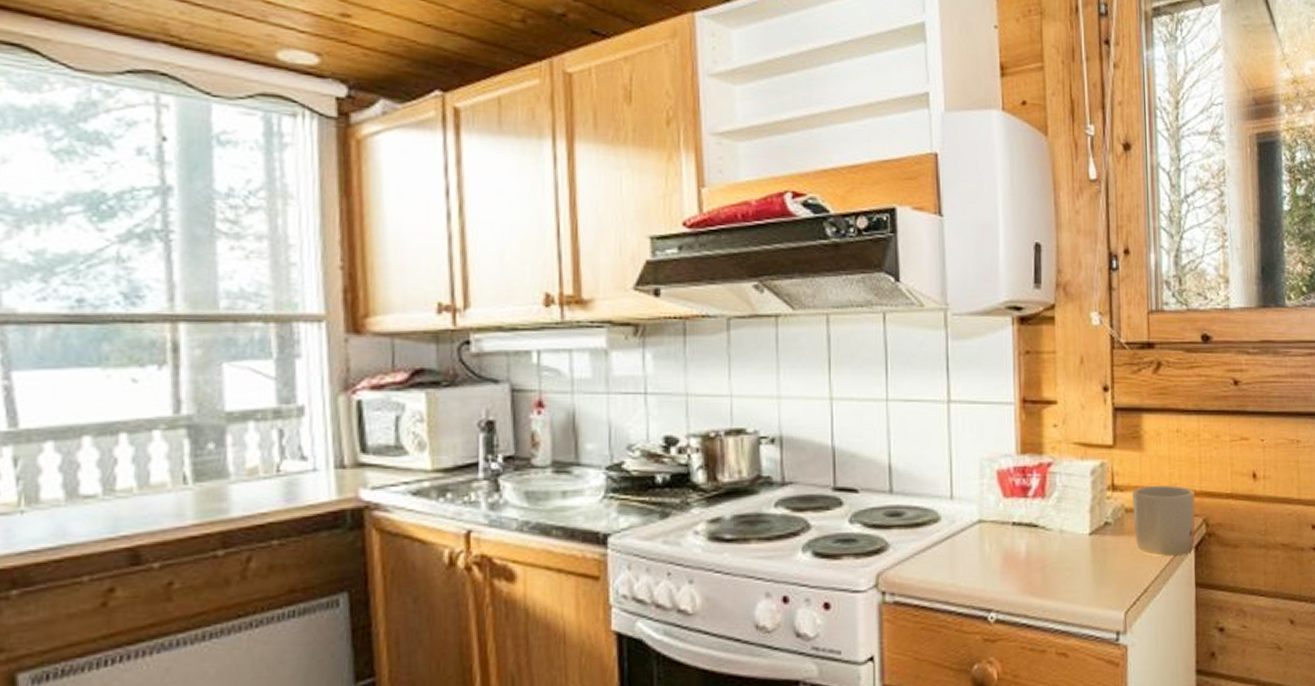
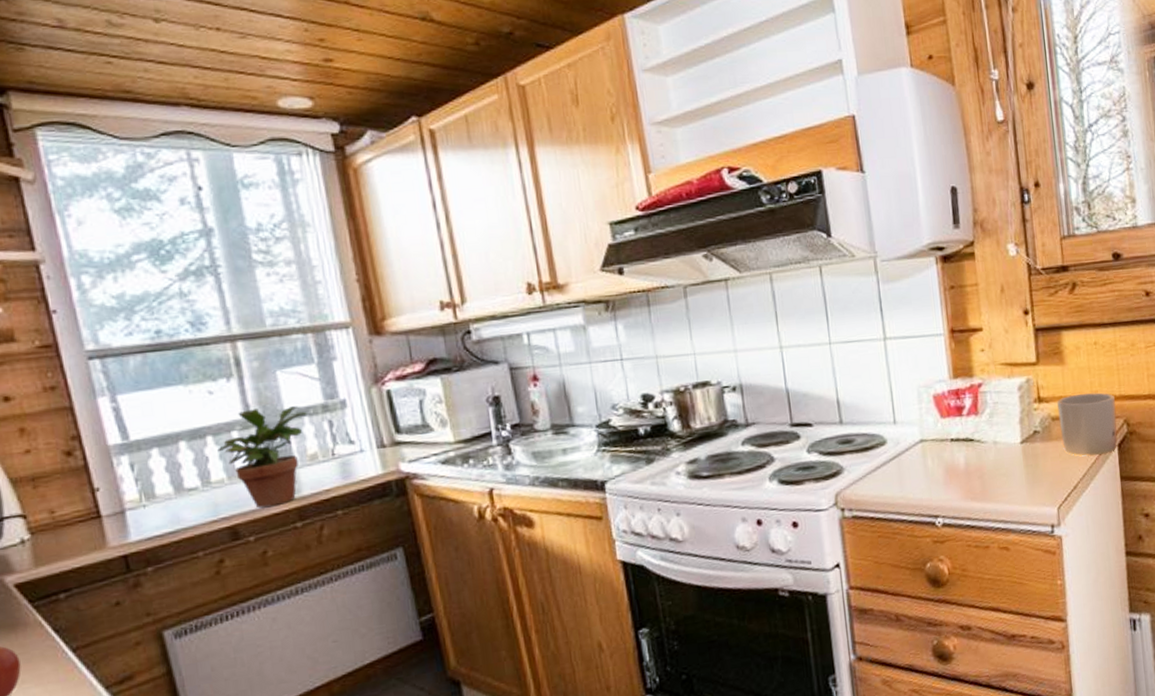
potted plant: none [131,406,253,528] -> present [217,406,307,508]

